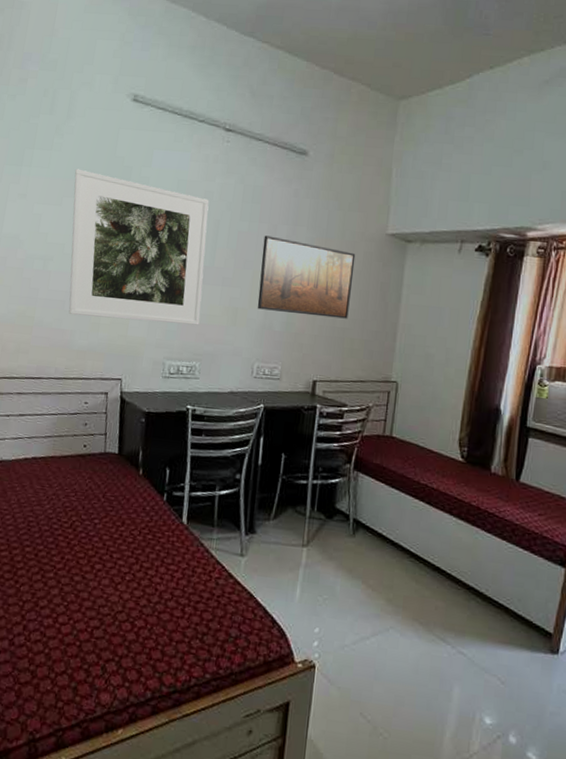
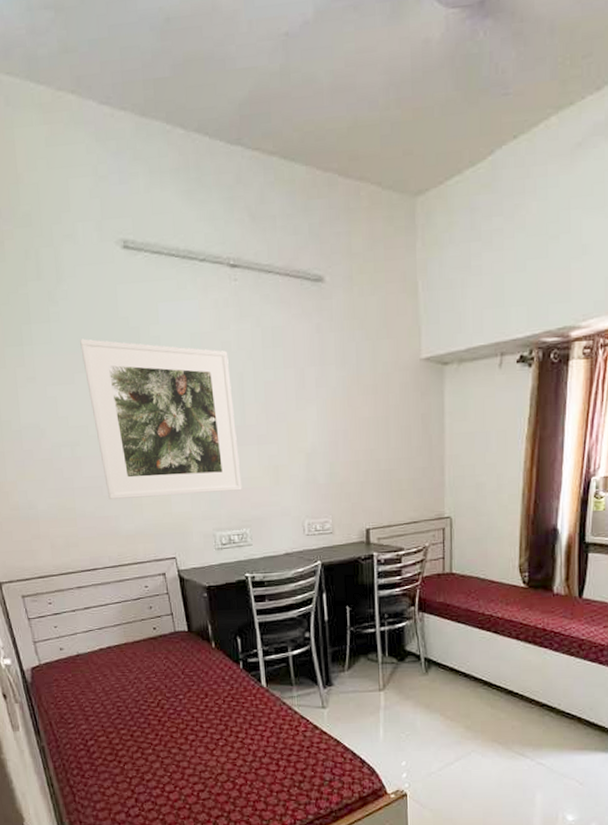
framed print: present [257,235,356,319] -> none [292,381,392,464]

